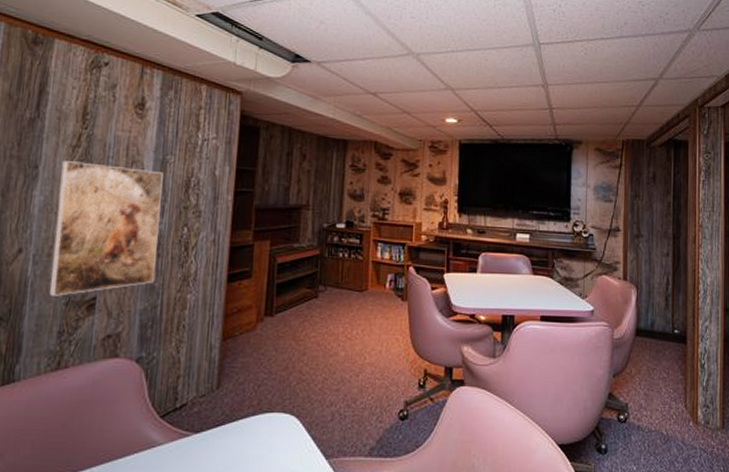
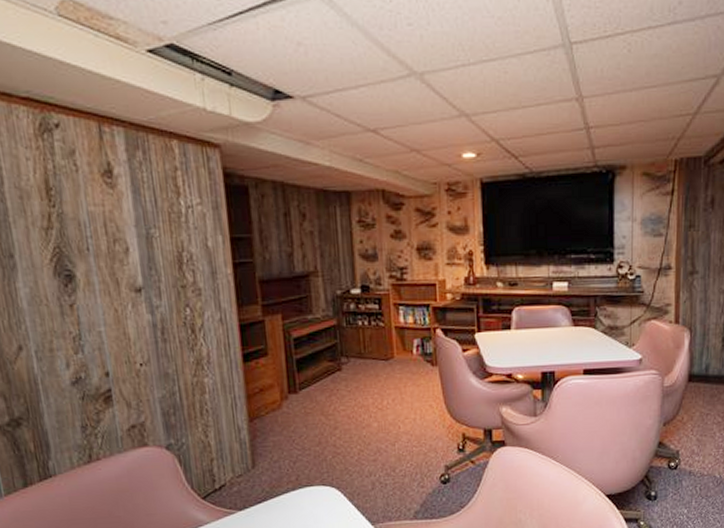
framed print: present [48,161,163,296] -> none [38,245,168,392]

